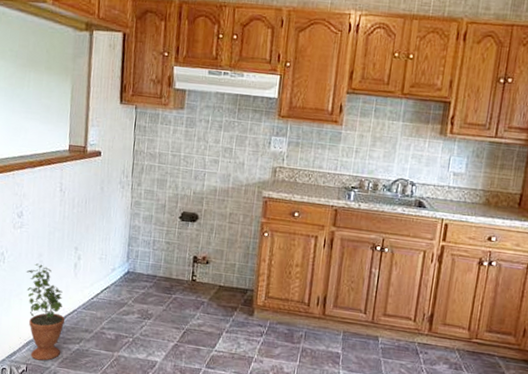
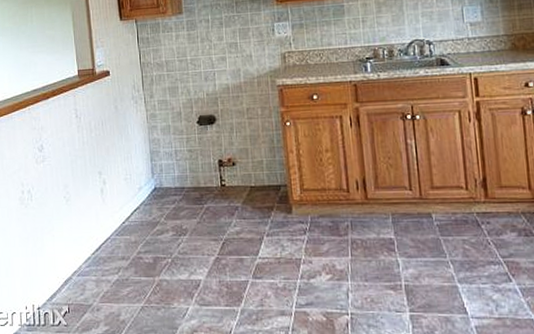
potted plant: present [26,263,65,361] -> none [54,195,101,298]

